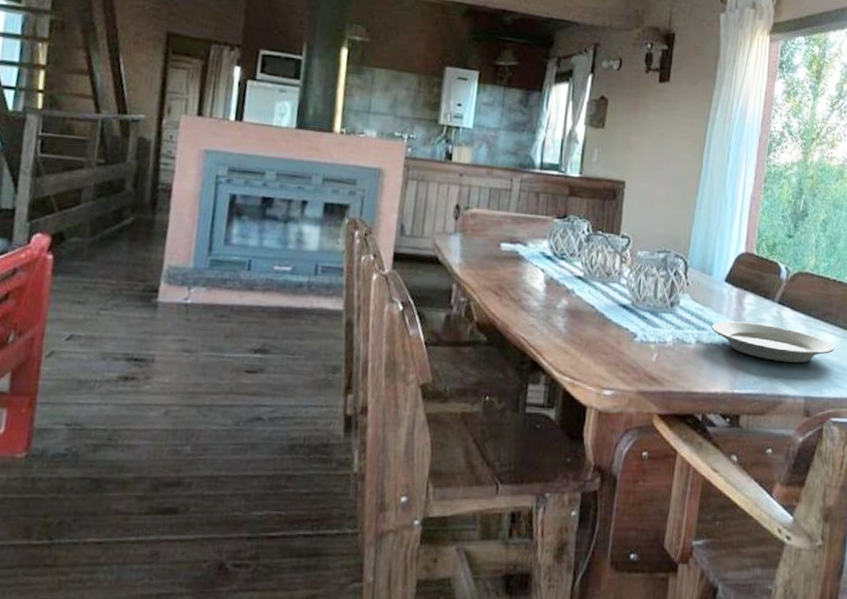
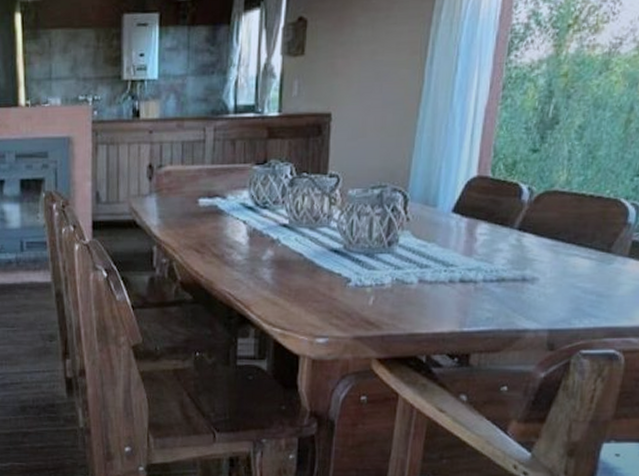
plate: present [711,321,835,363] -> none [436,254,589,294]

